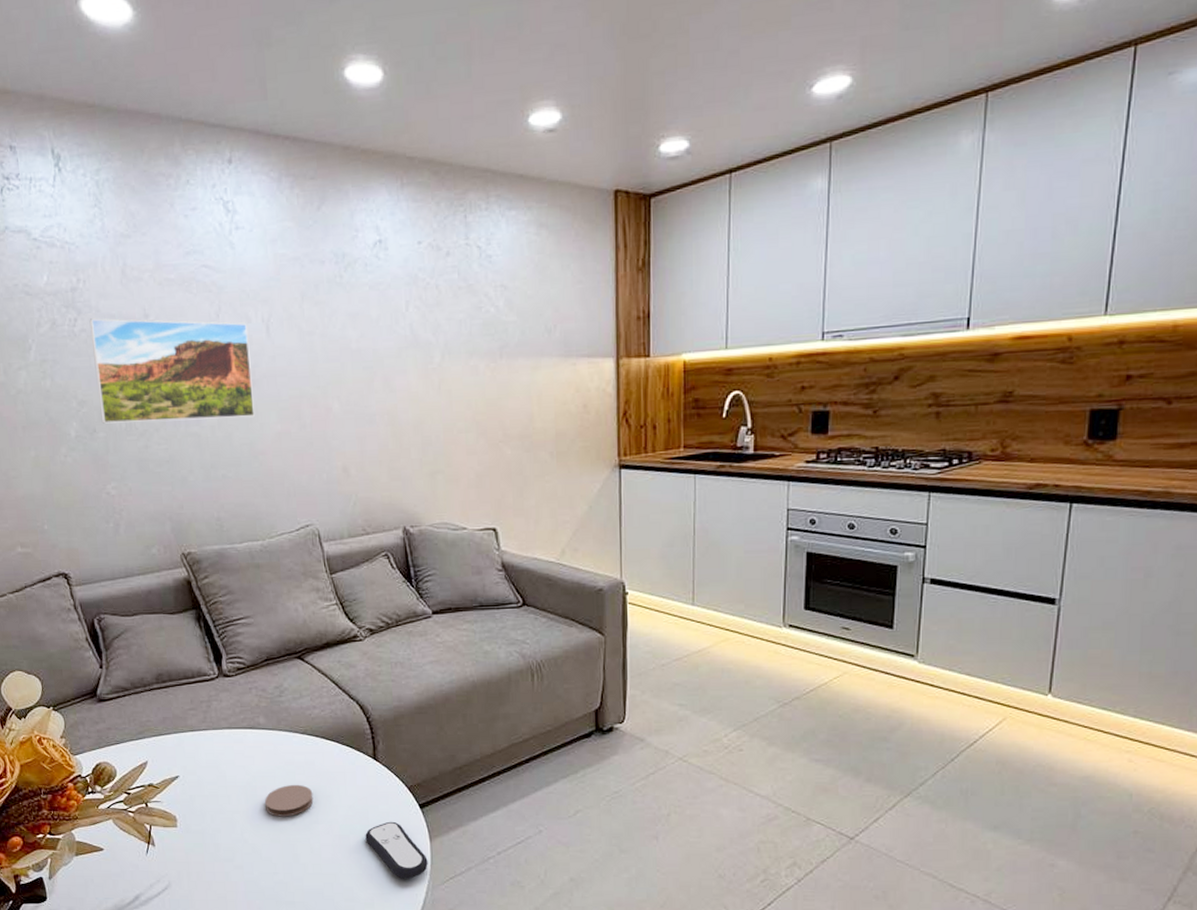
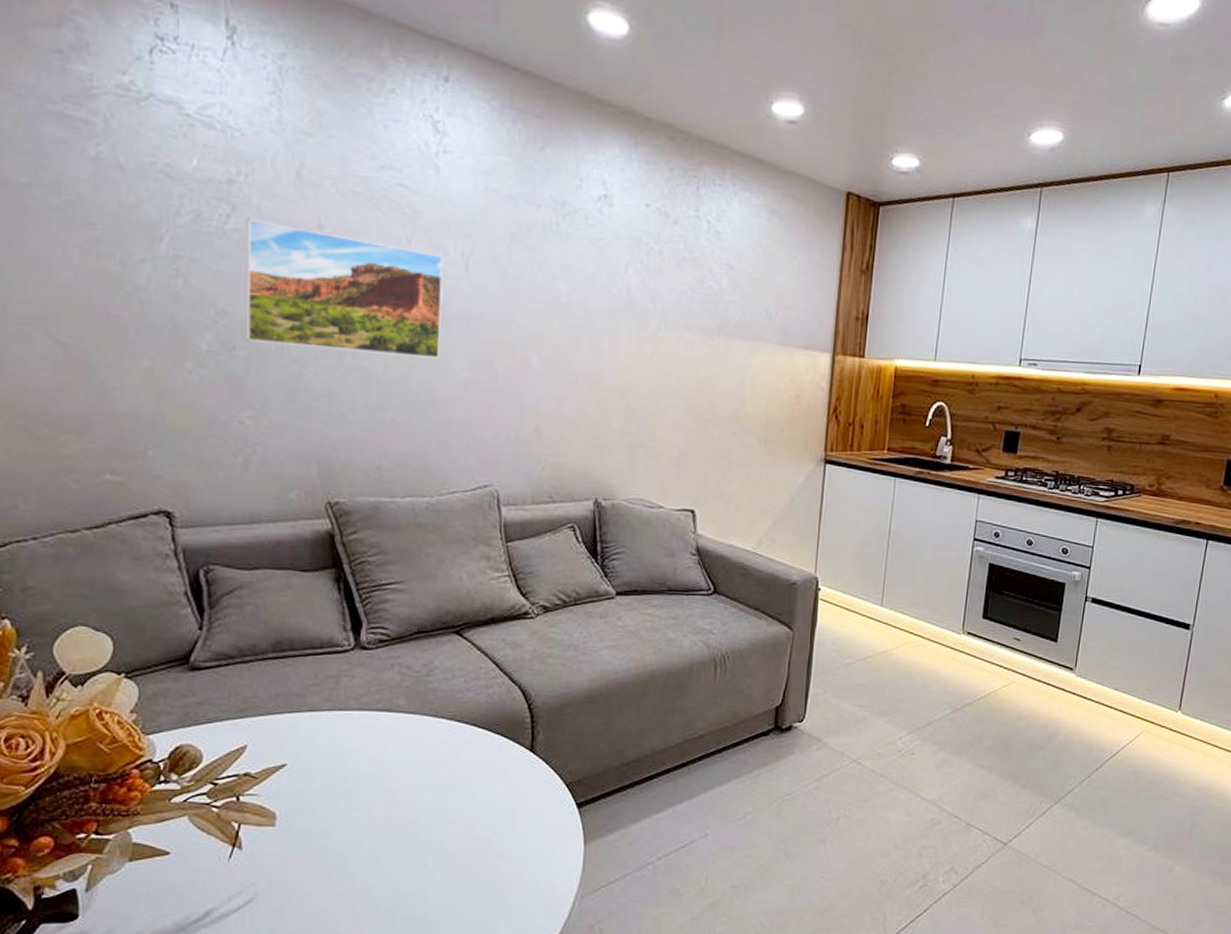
coaster: present [265,784,314,817] -> none [393,777,454,816]
remote control: present [365,821,428,879] -> none [510,822,579,888]

